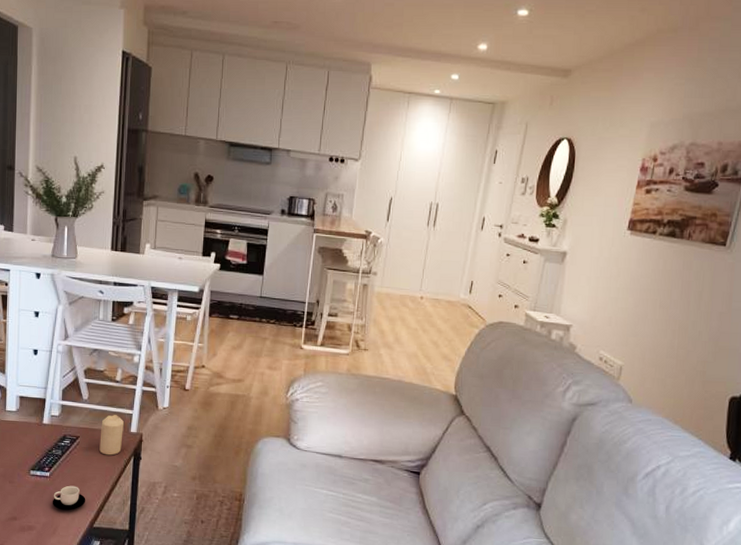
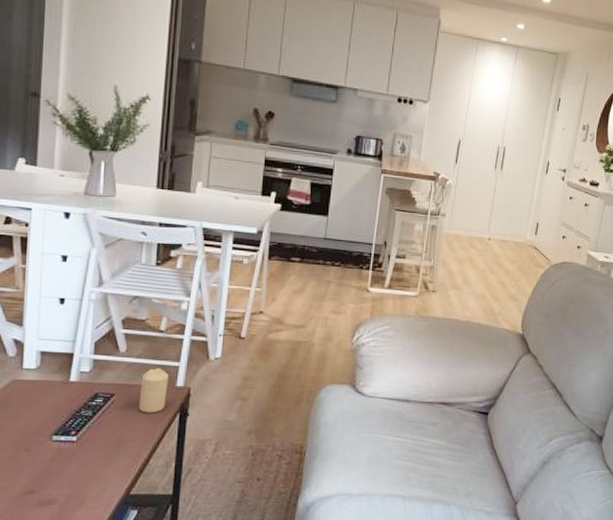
cup: present [52,485,86,511] -> none [79,449,121,479]

